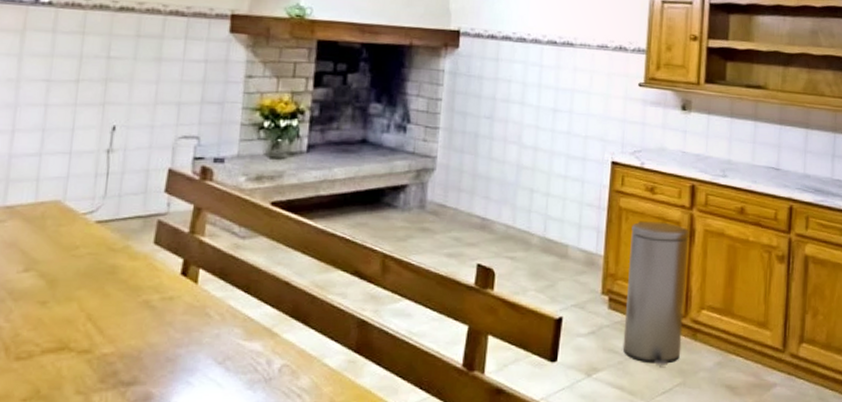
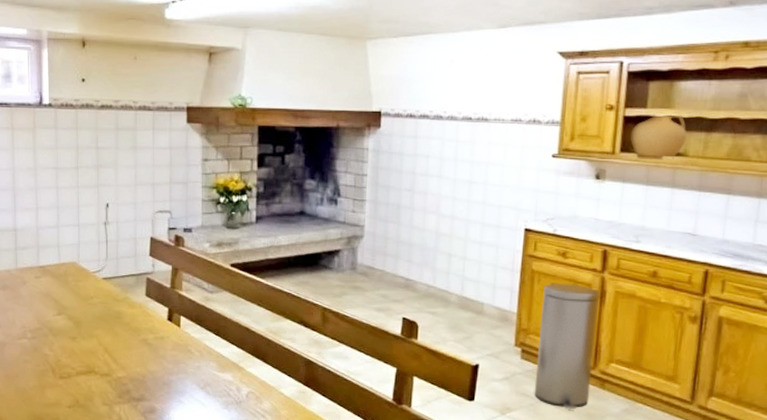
ceramic jug: none [713,46,767,92] -> present [629,114,687,160]

